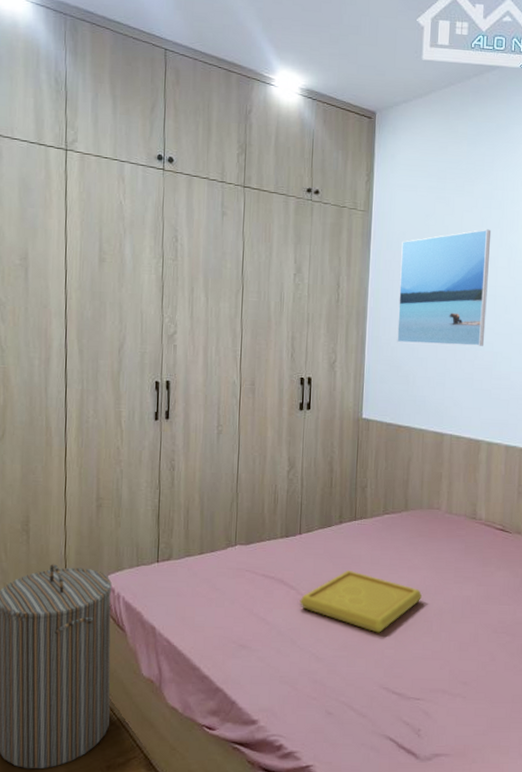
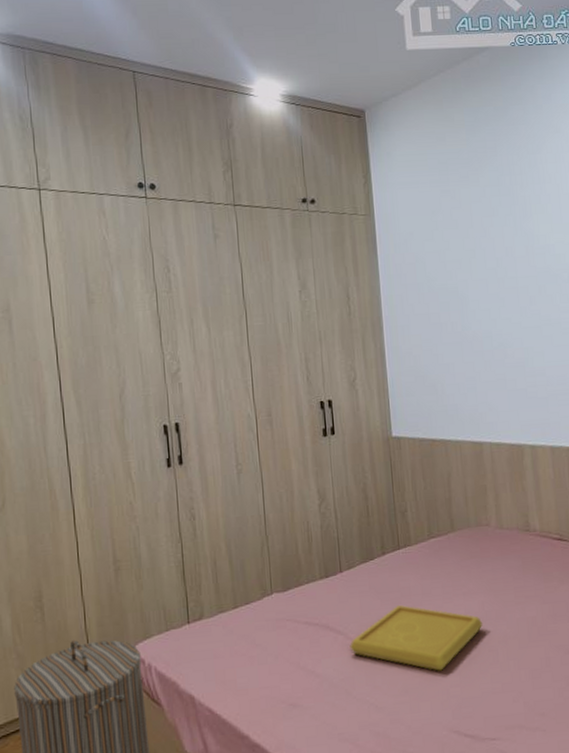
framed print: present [397,229,492,346] -> none [410,218,513,351]

